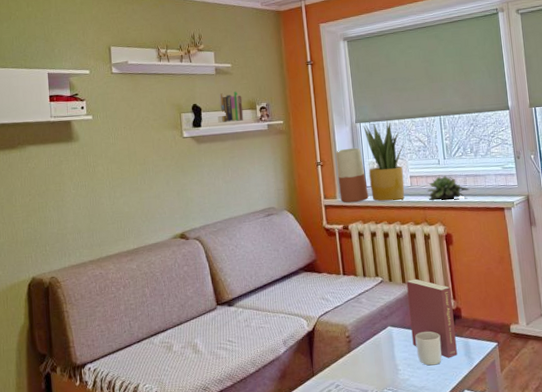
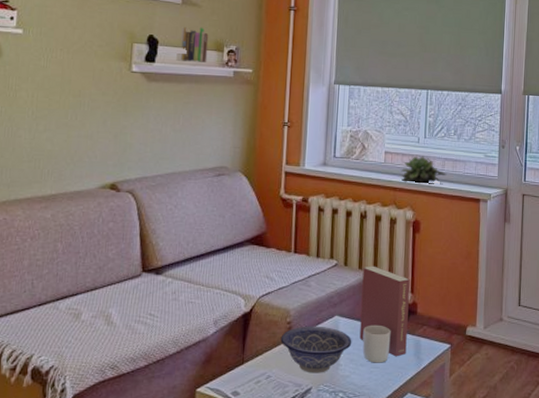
vase: present [335,147,369,204] -> none [304,111,337,173]
decorative bowl: none [343,337,407,380] -> present [280,326,352,373]
planter: present [363,119,406,202] -> none [339,85,387,177]

